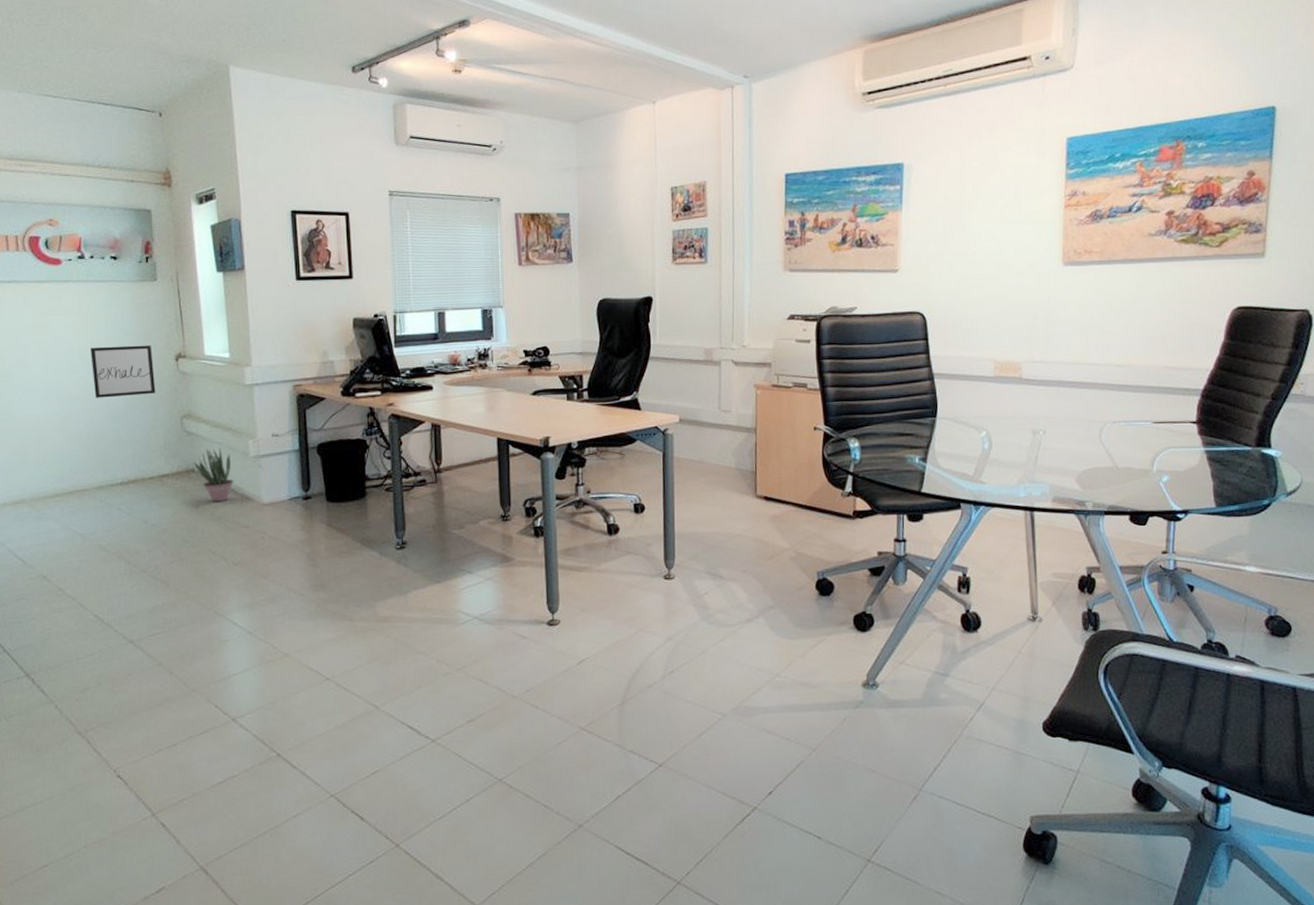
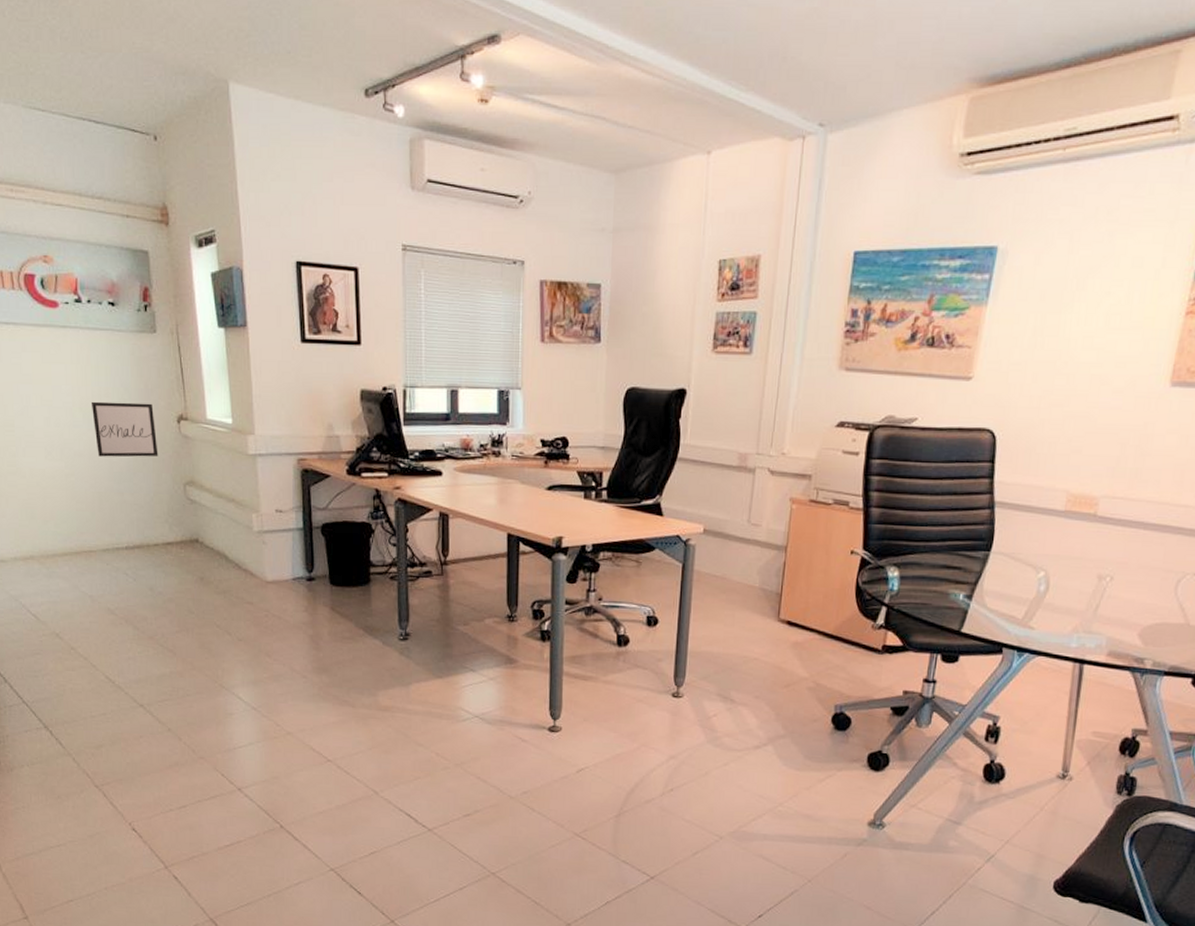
potted plant: present [193,447,234,502] -> none [197,519,238,576]

